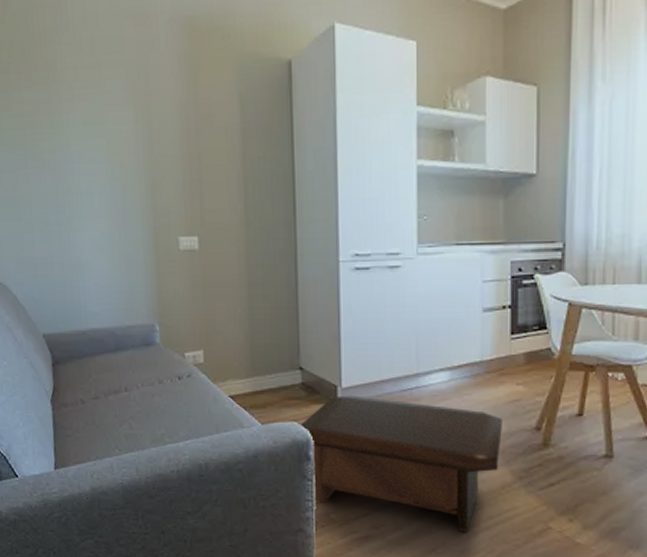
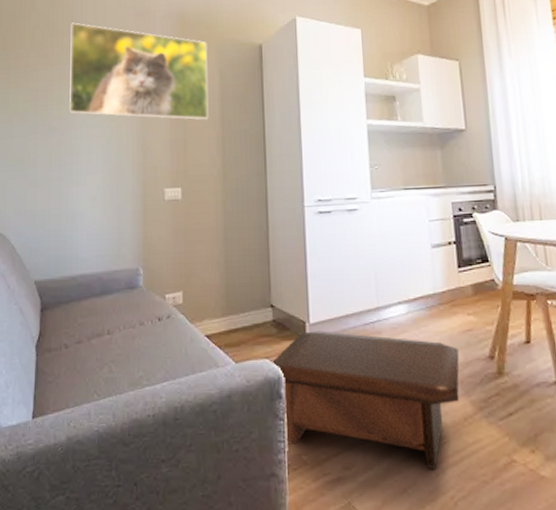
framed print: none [54,27,227,157] -> present [68,22,209,120]

